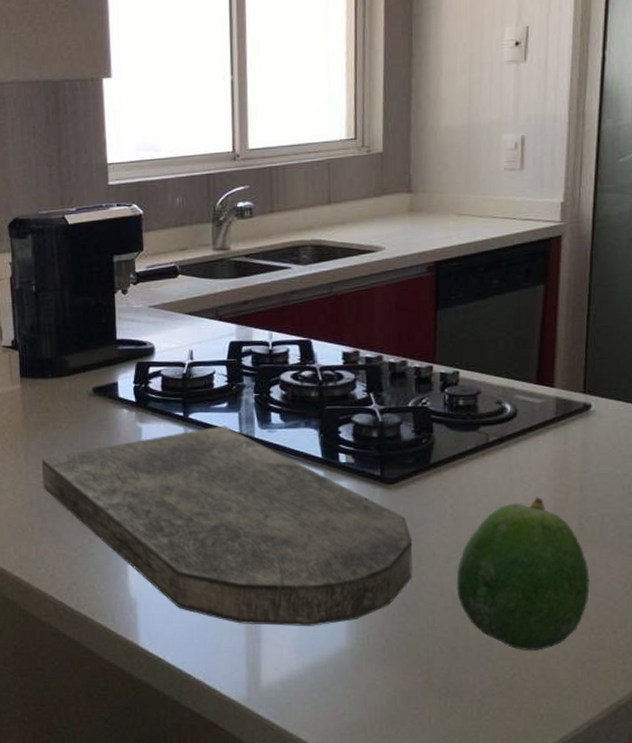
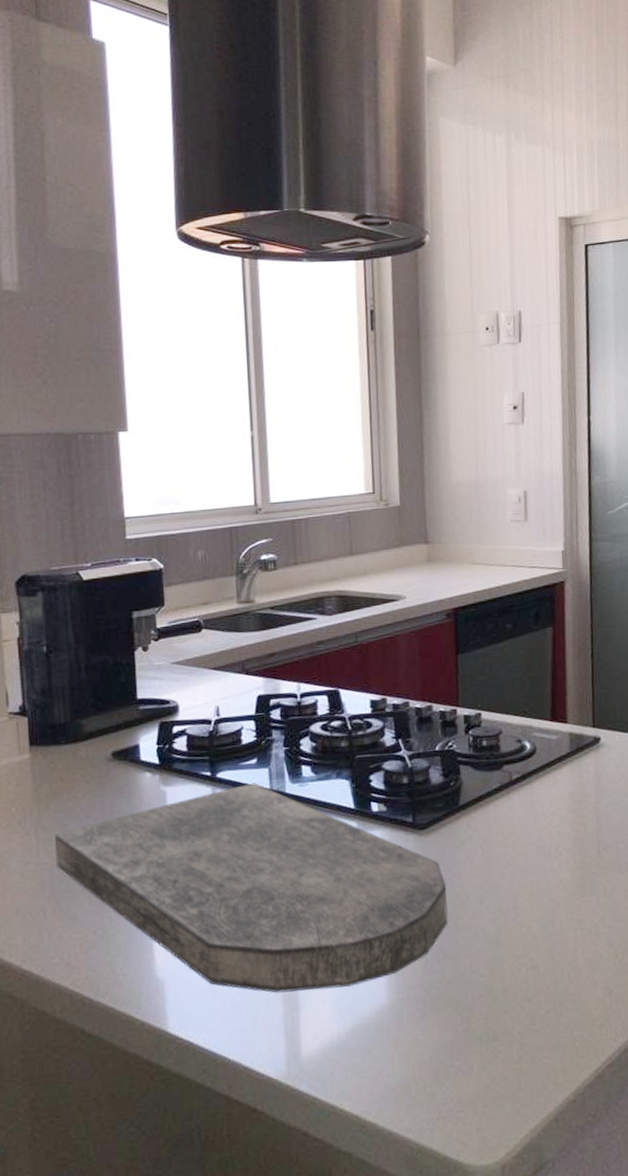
fruit: present [456,496,590,651] -> none [490,829,612,985]

